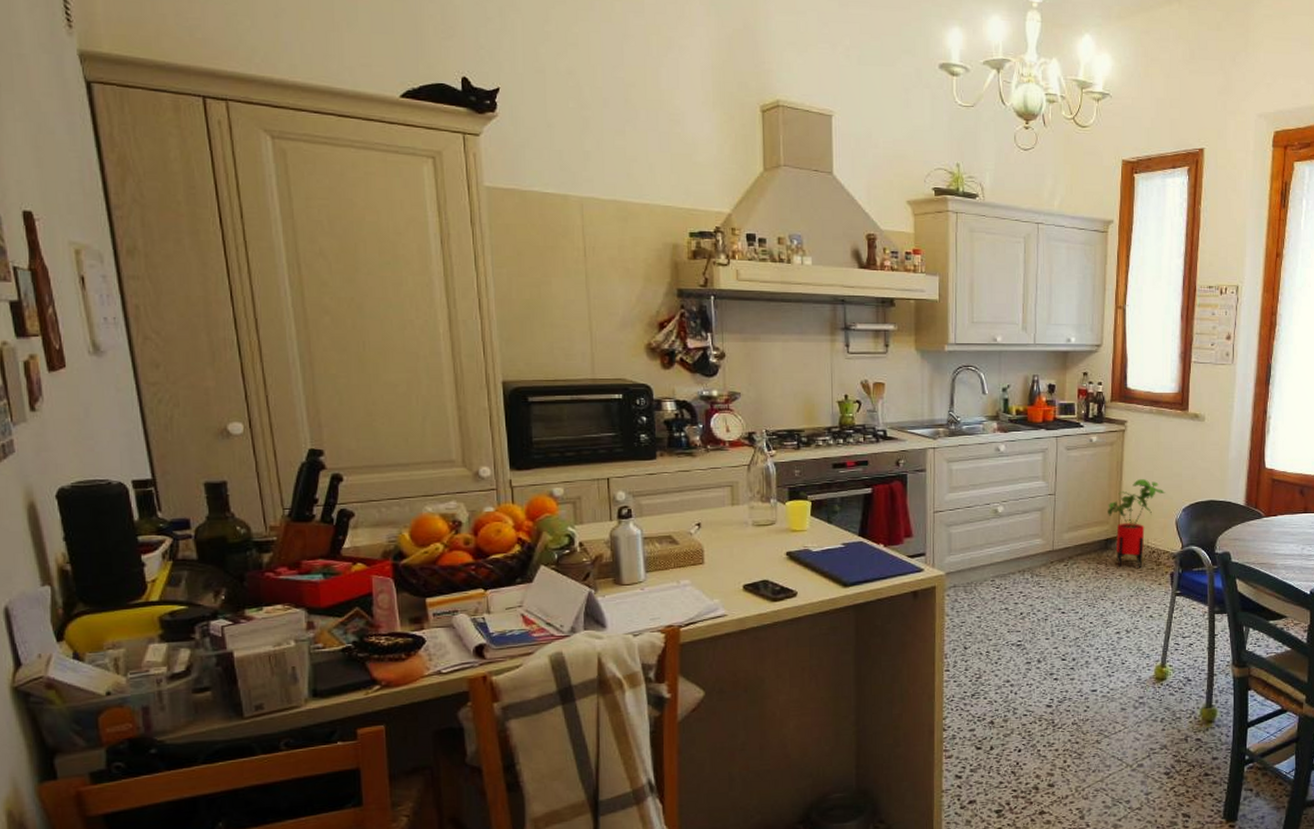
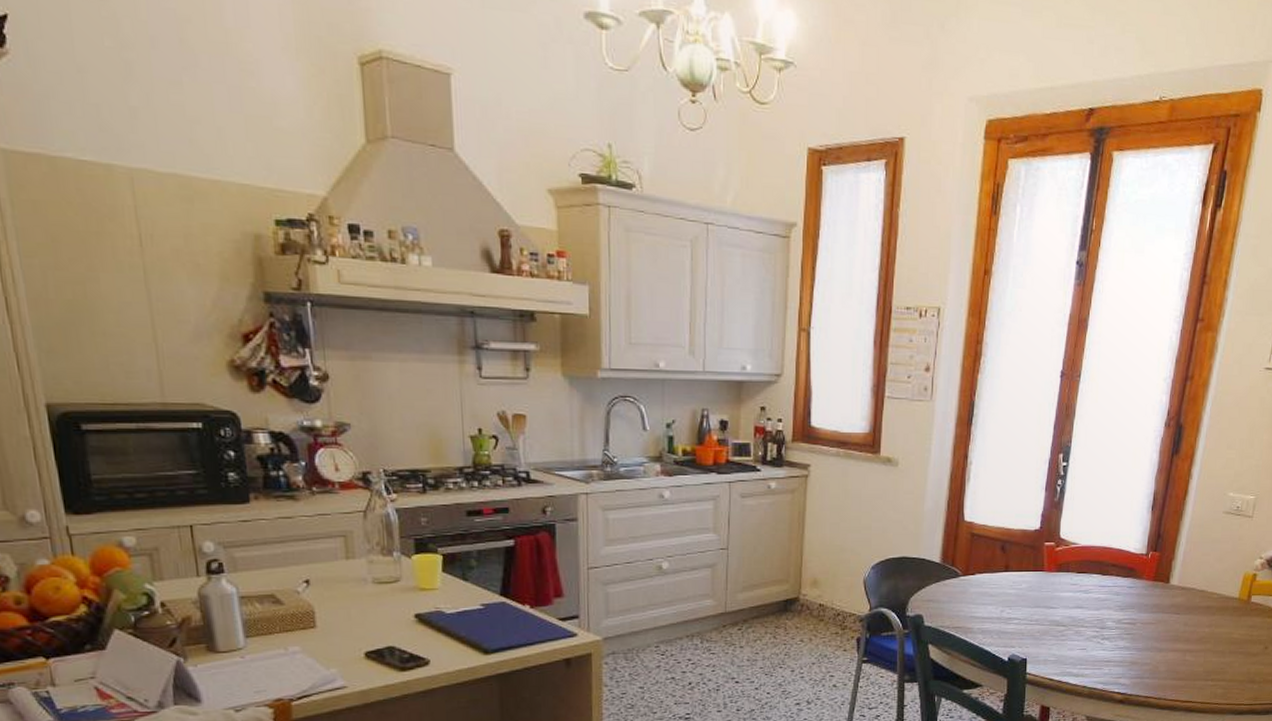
house plant: present [1108,479,1166,569] -> none [788,532,853,633]

